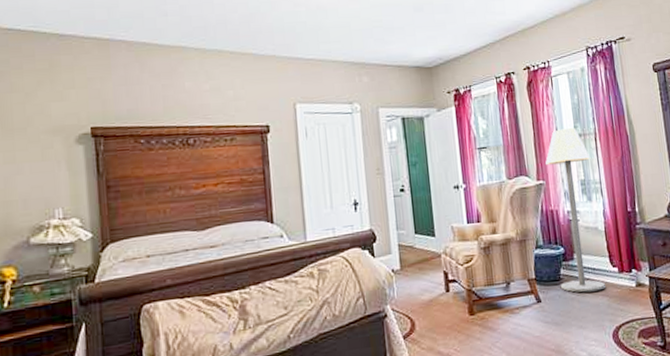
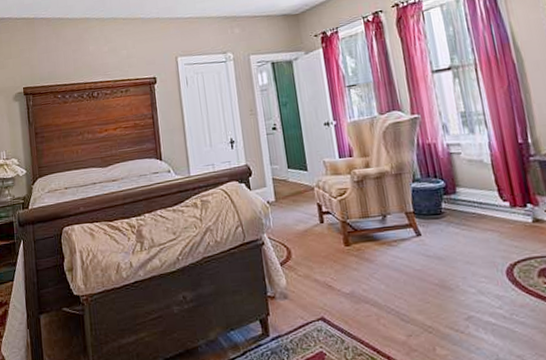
floor lamp: present [545,128,606,293] -> none [420,60,495,227]

